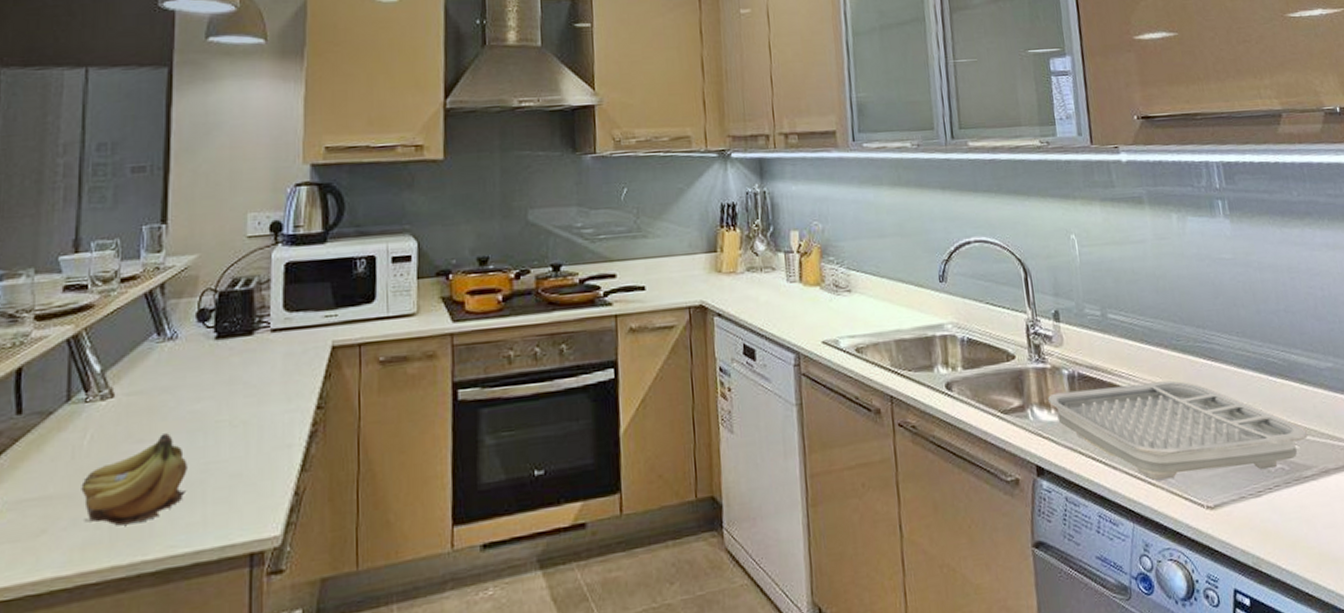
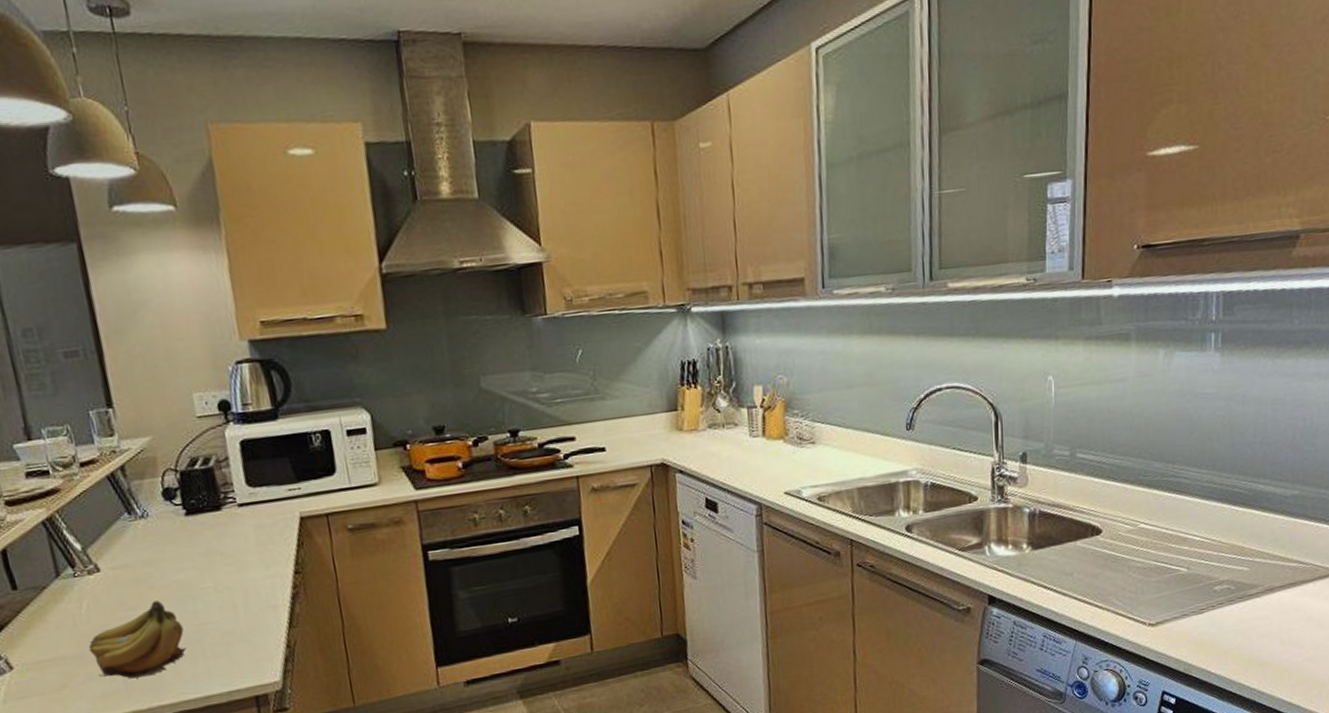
dish rack: present [1048,380,1308,480] -> none [1007,514,1260,604]

